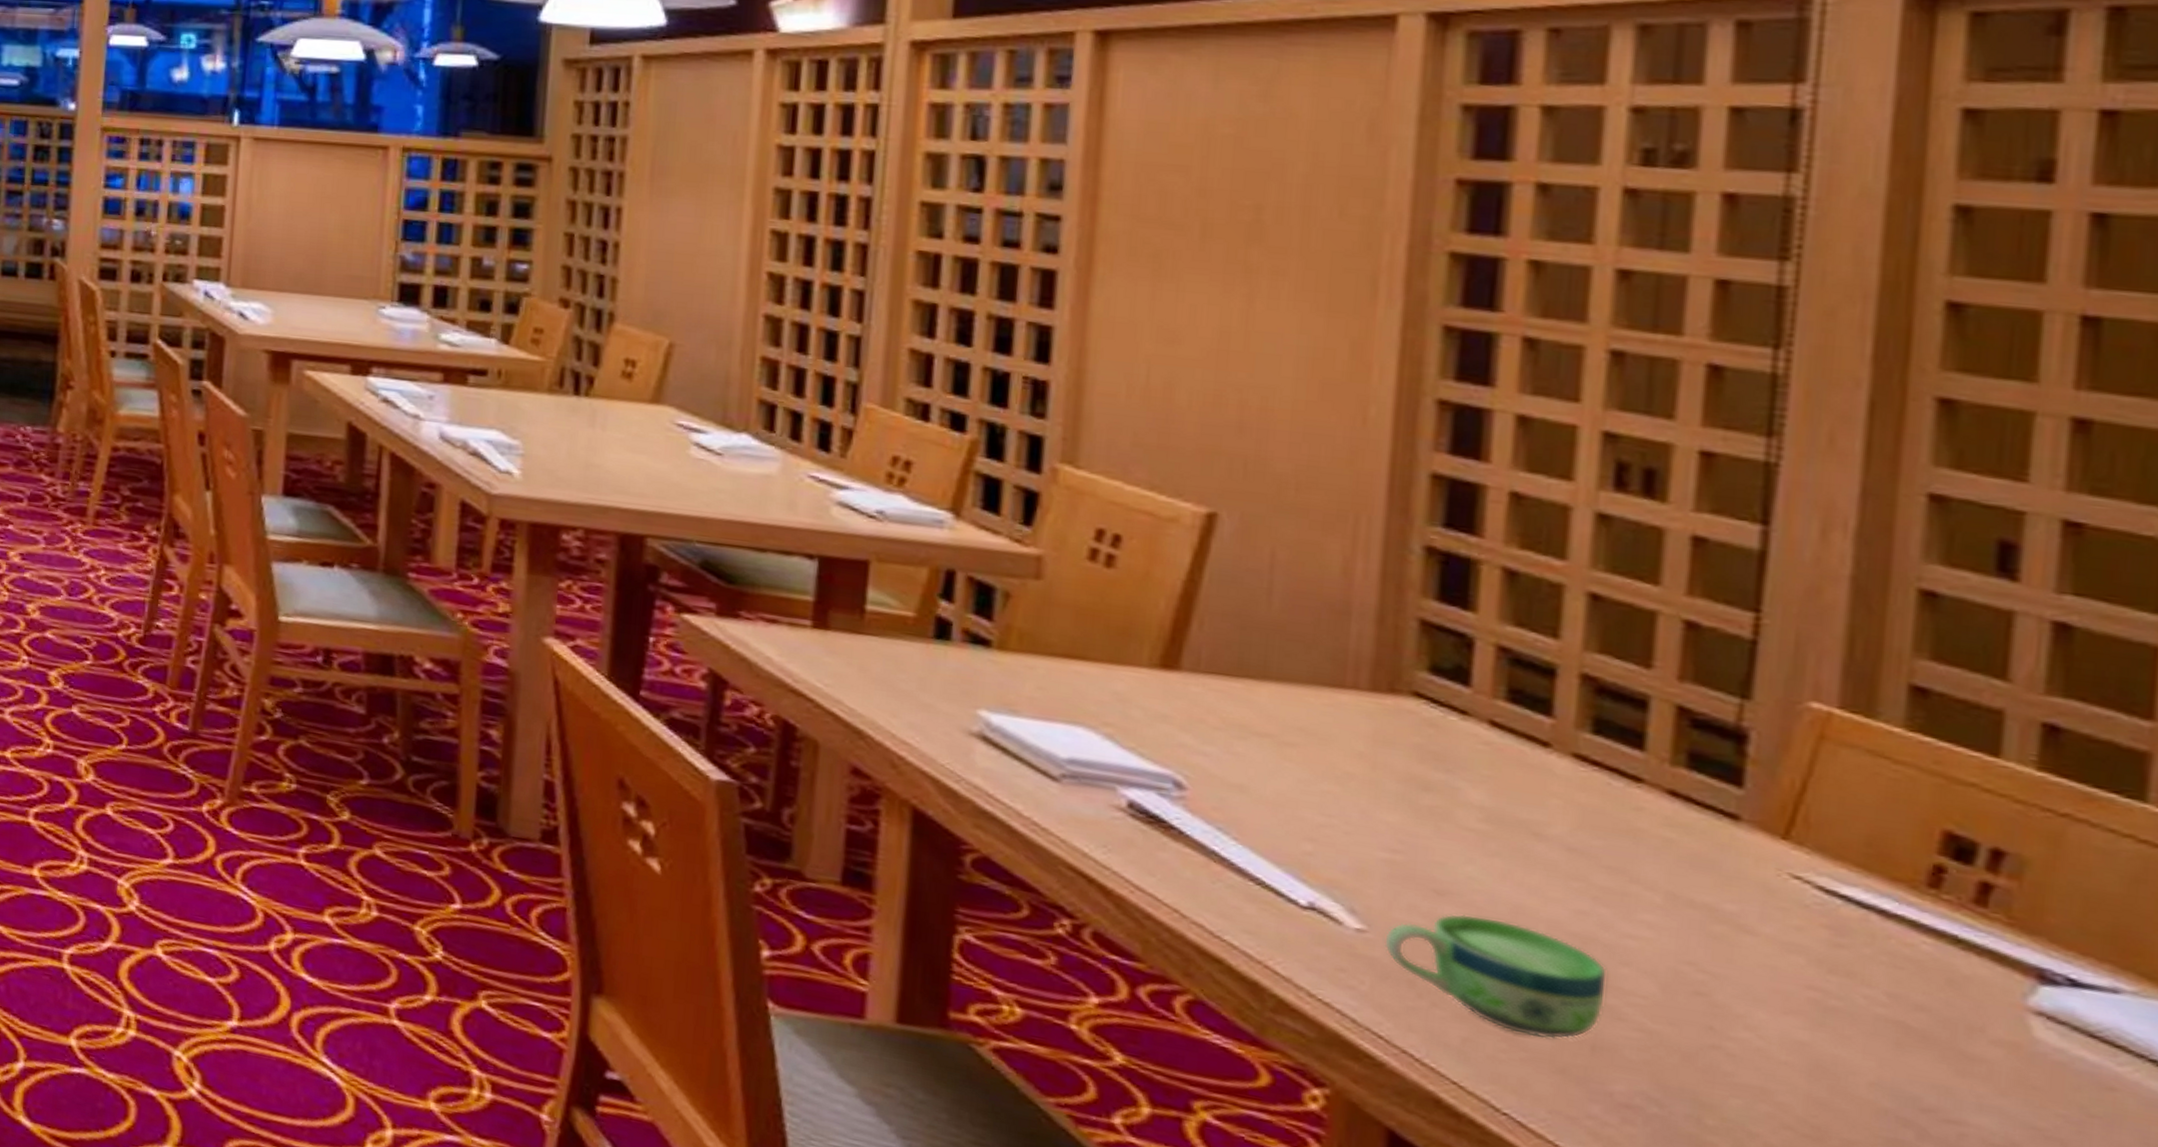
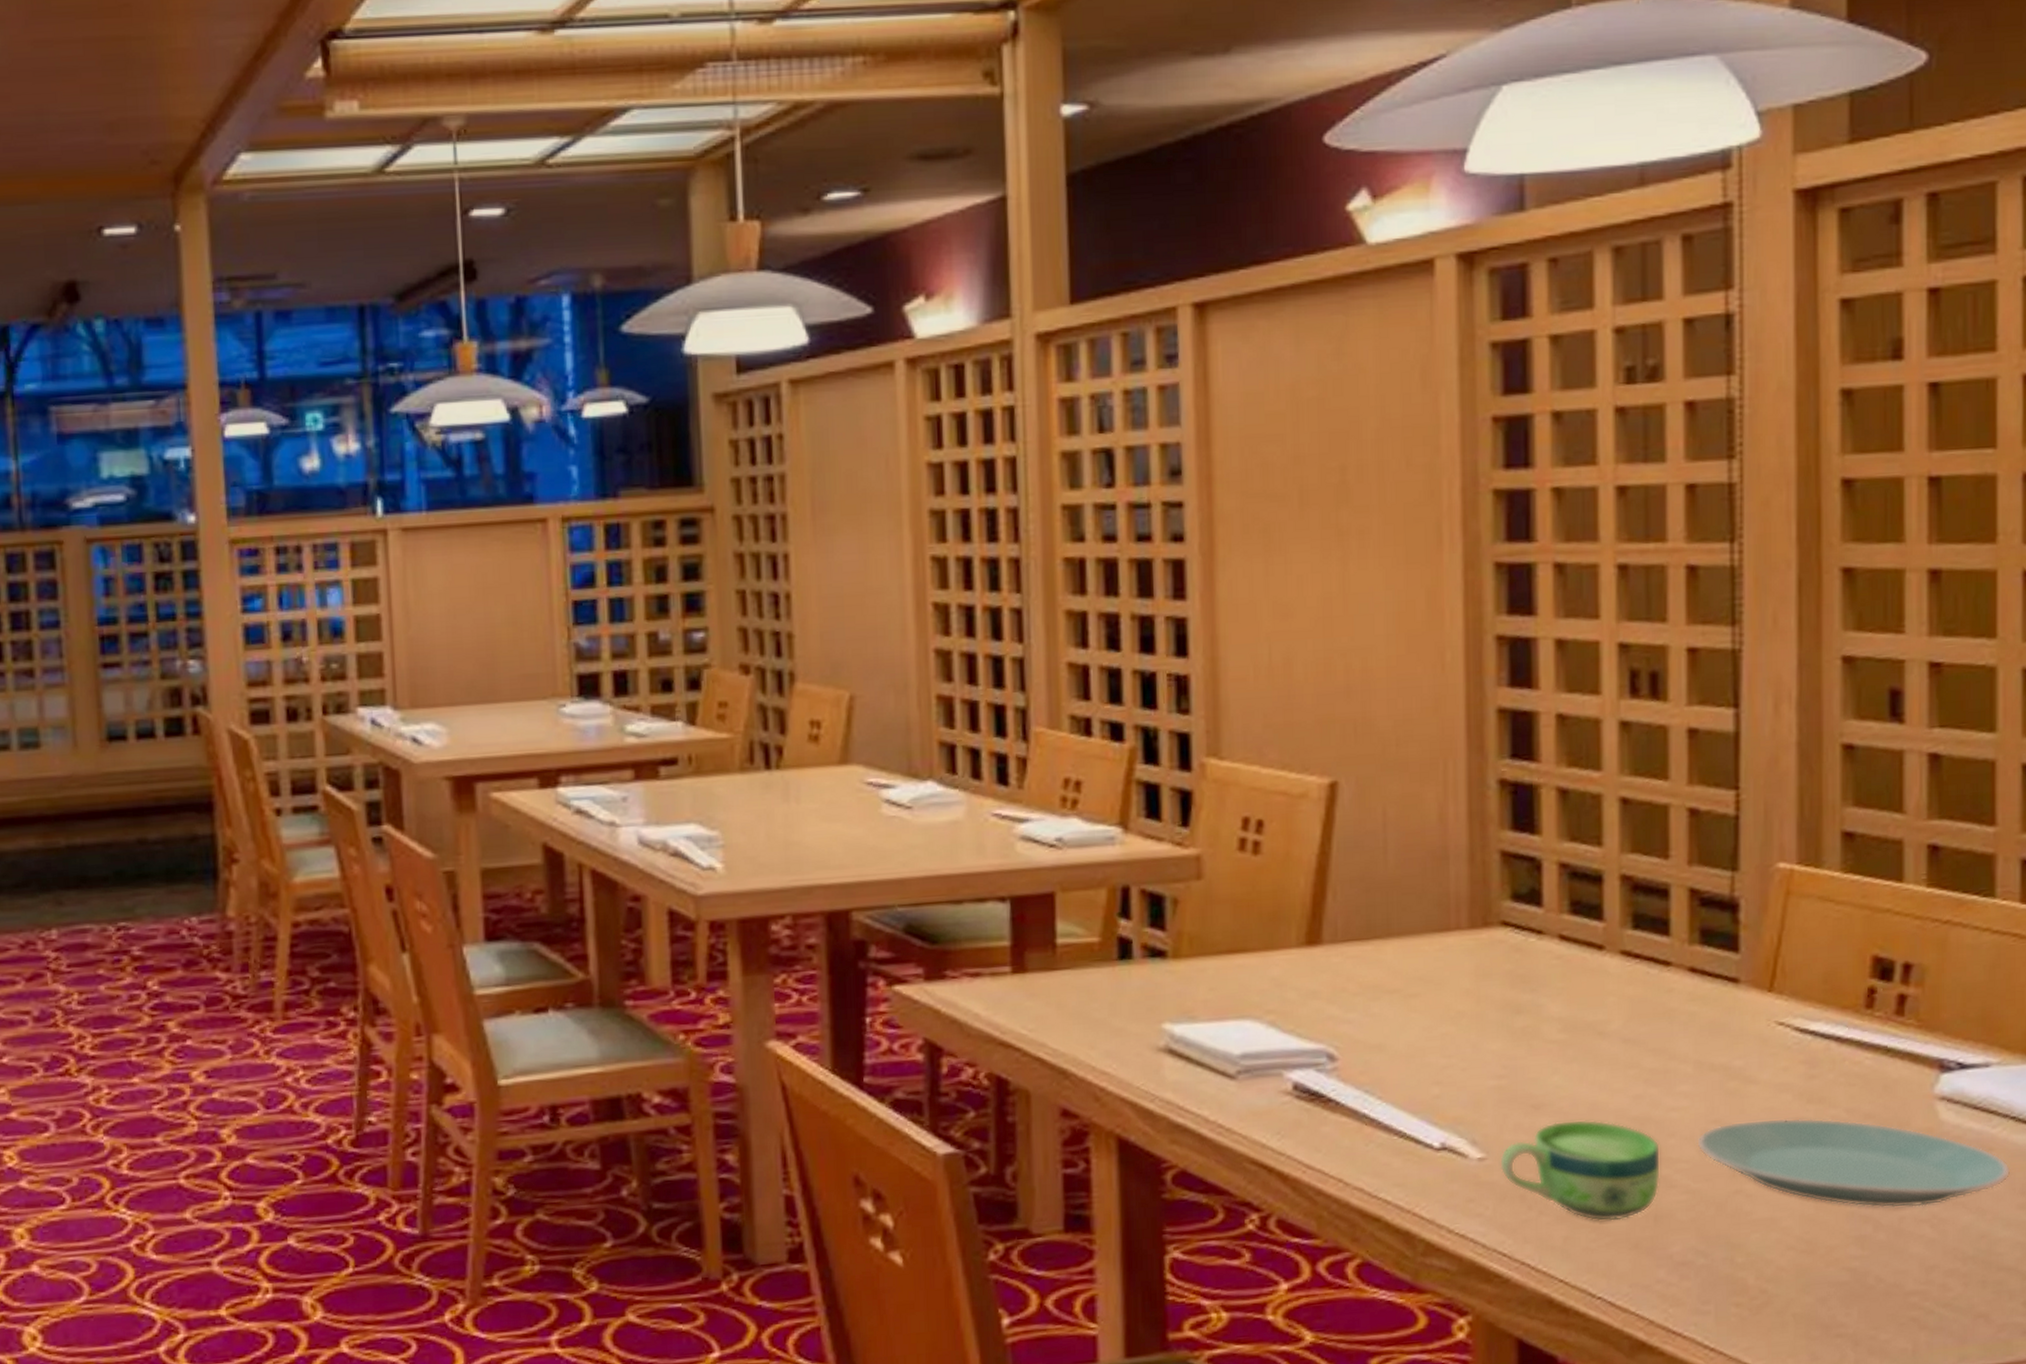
plate: none [1660,968,2144,1136] -> present [1697,1117,2011,1208]

